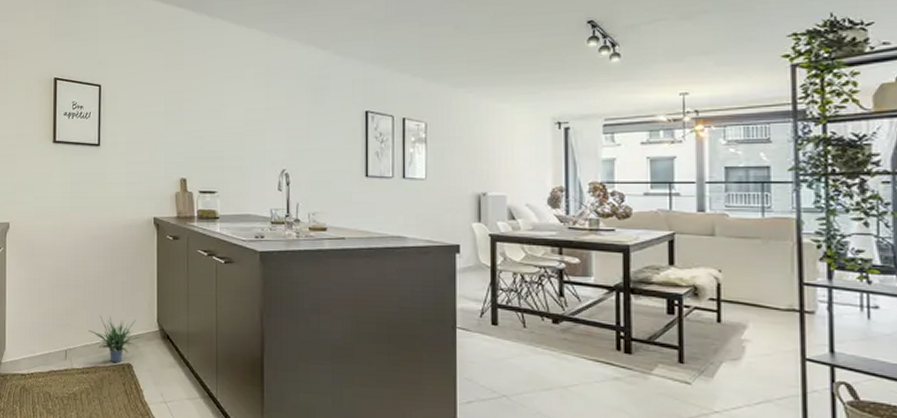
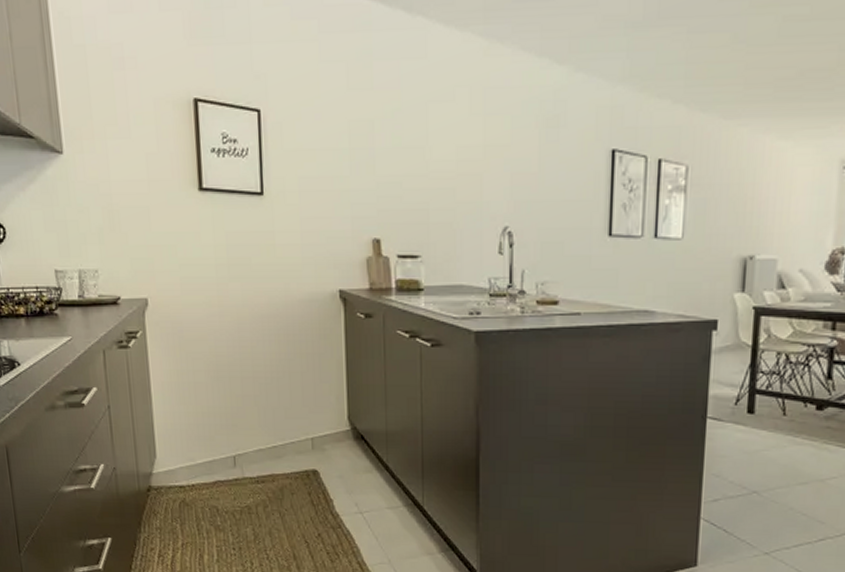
potted plant: present [87,315,144,363] -> none [260,413,332,470]

